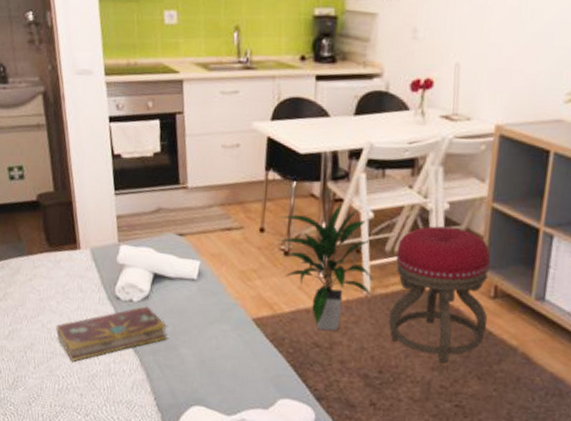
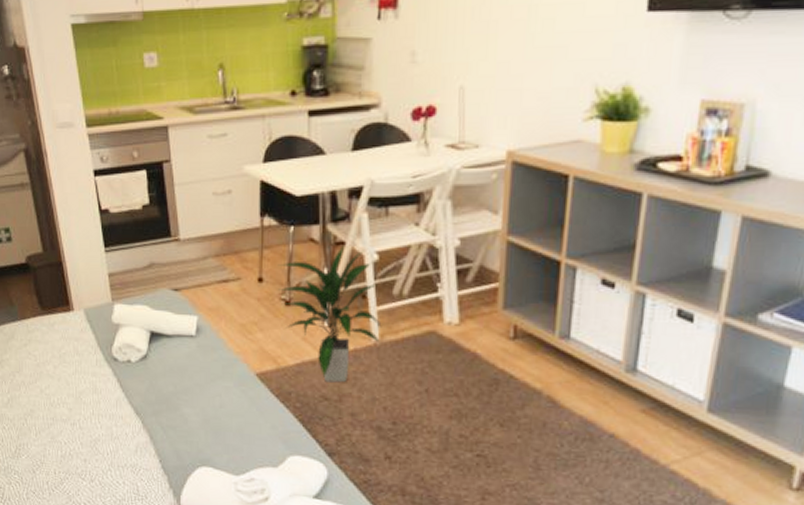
book: present [56,306,167,362] -> none [55,366,169,428]
stool: present [389,226,491,362] -> none [401,265,508,410]

